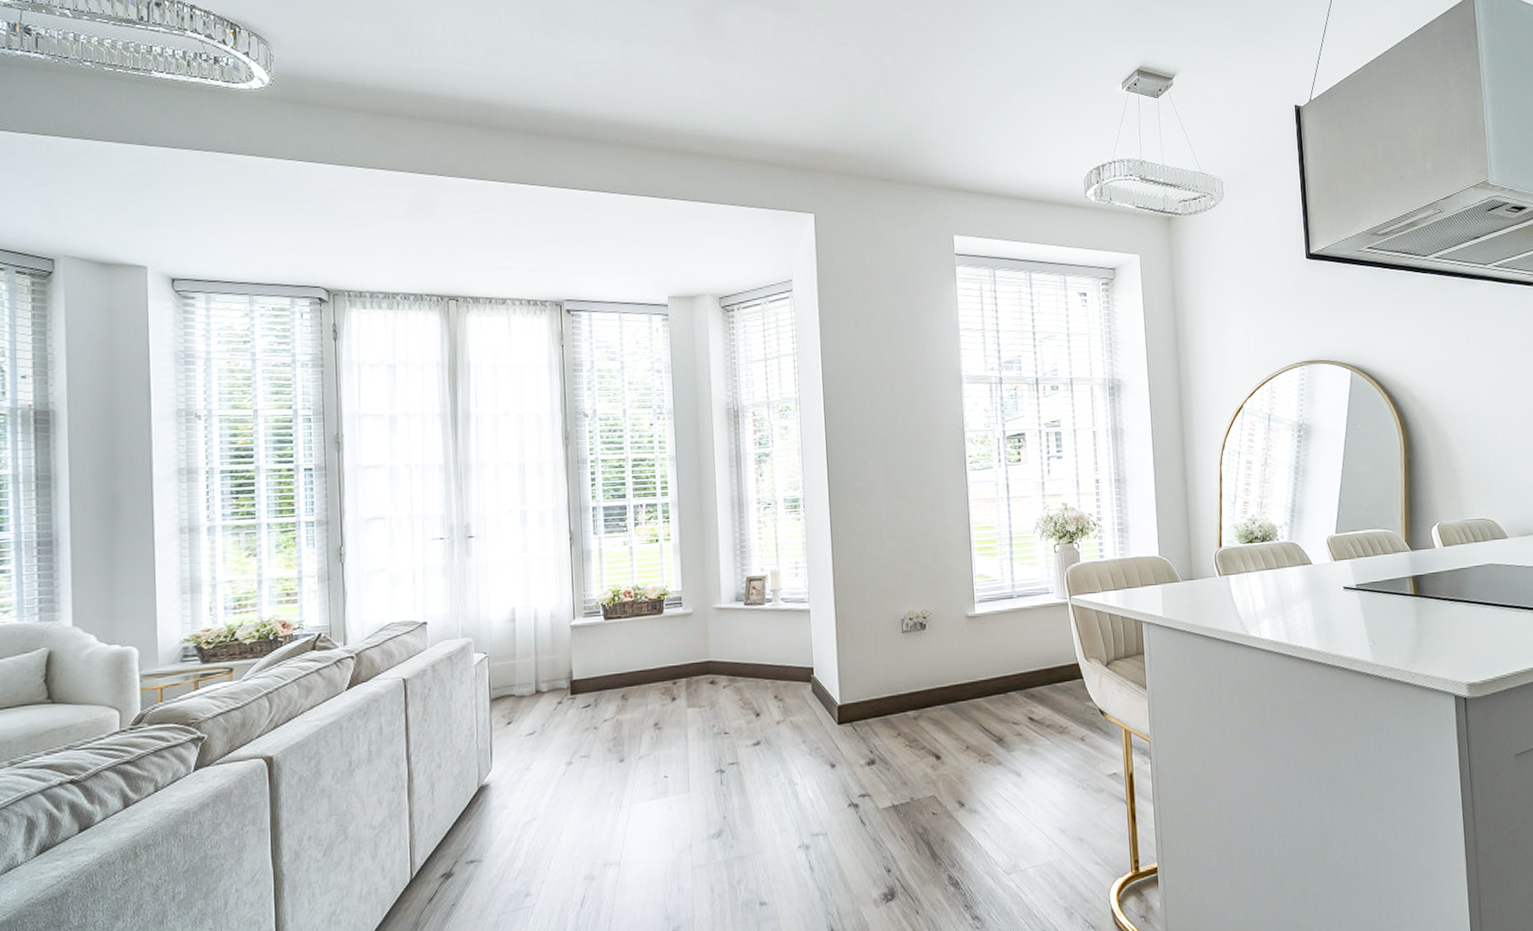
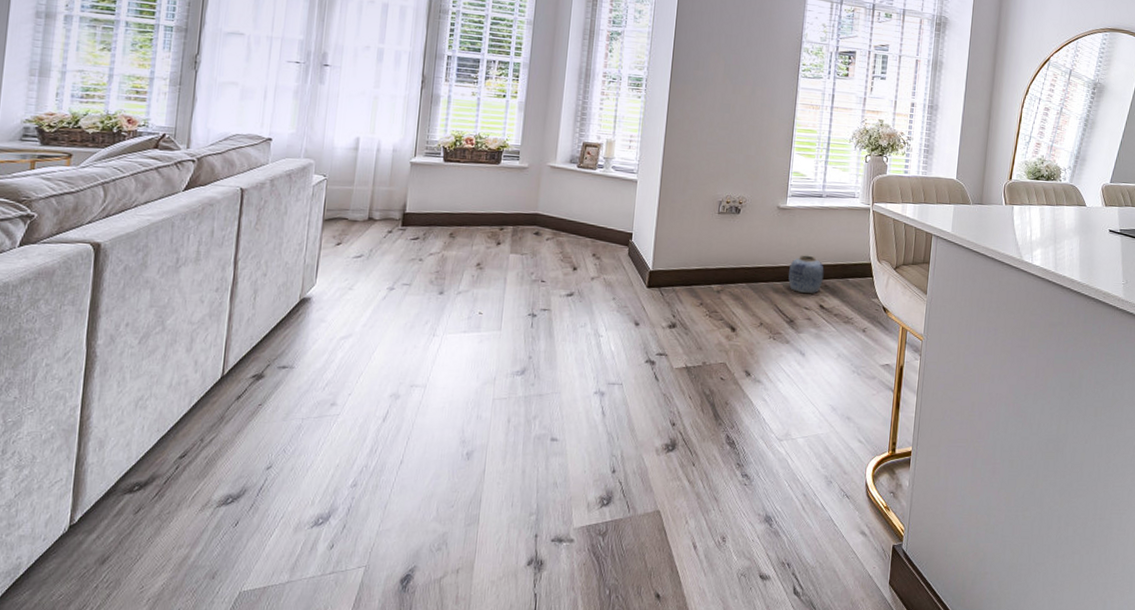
vase: none [989,664,1029,707] -> present [788,255,824,293]

